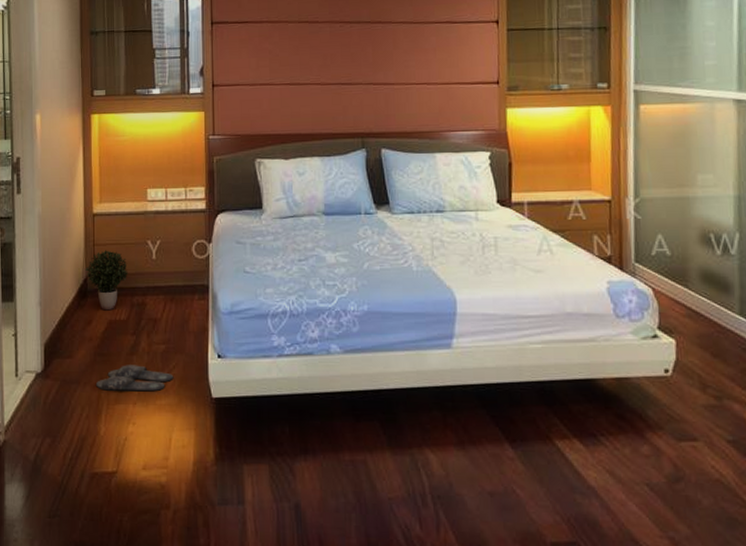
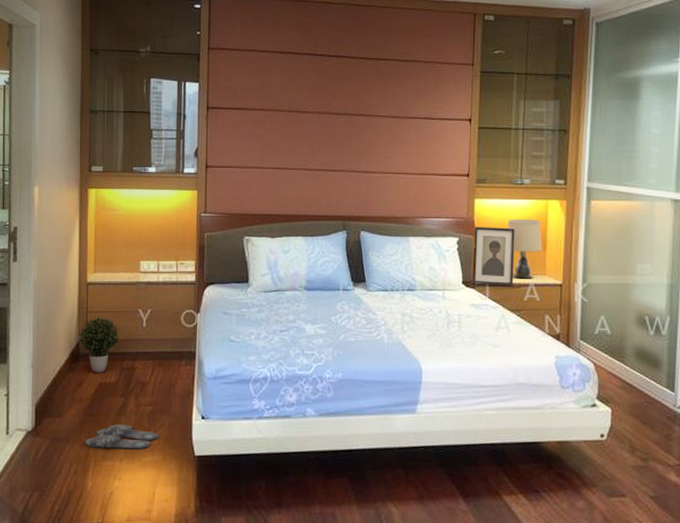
picture frame: none [507,138,555,204] -> present [472,226,515,286]
table lamp: none [545,128,587,196] -> present [507,218,543,279]

